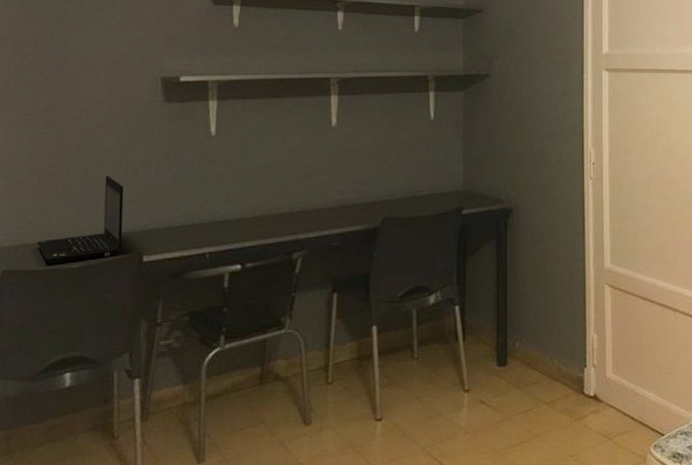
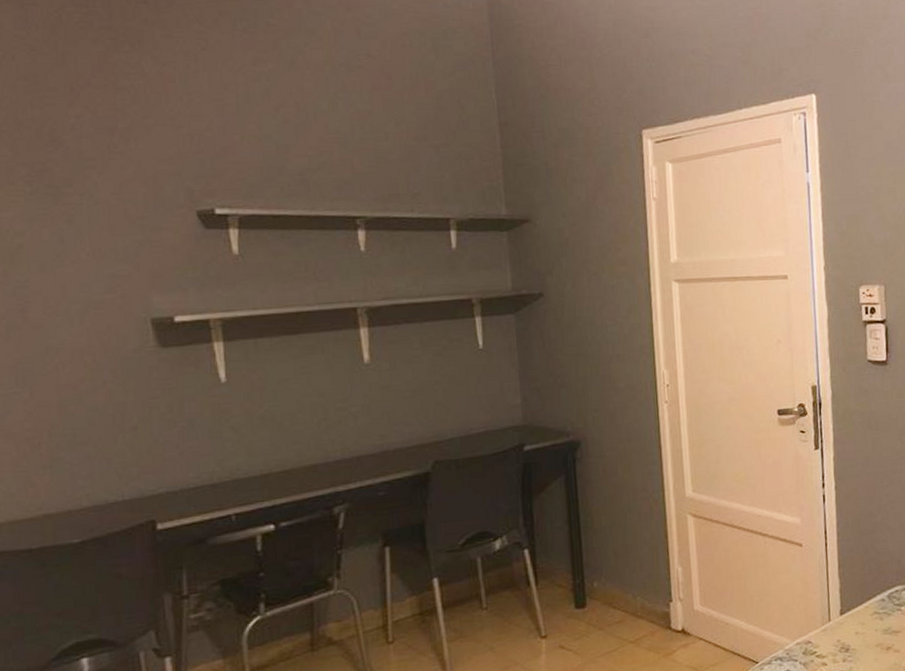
laptop: present [37,176,124,265] -> none [25,436,129,542]

